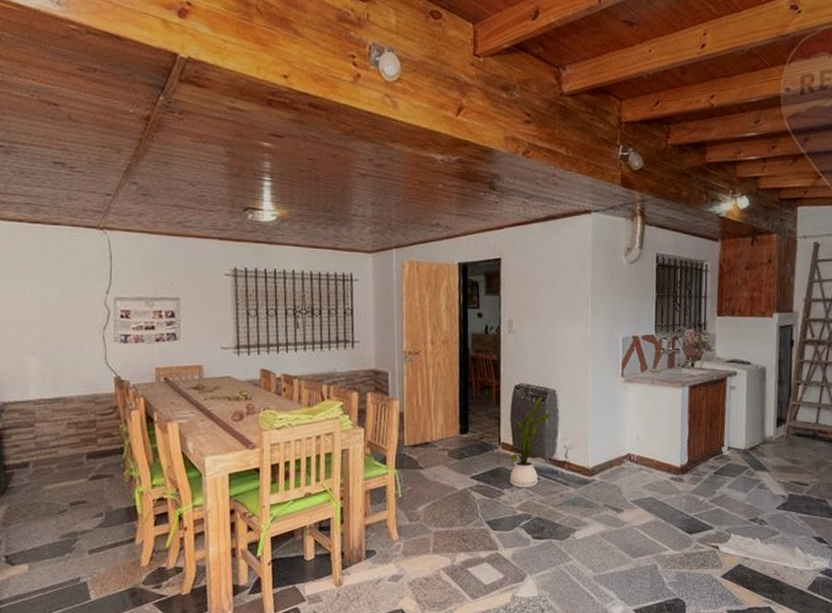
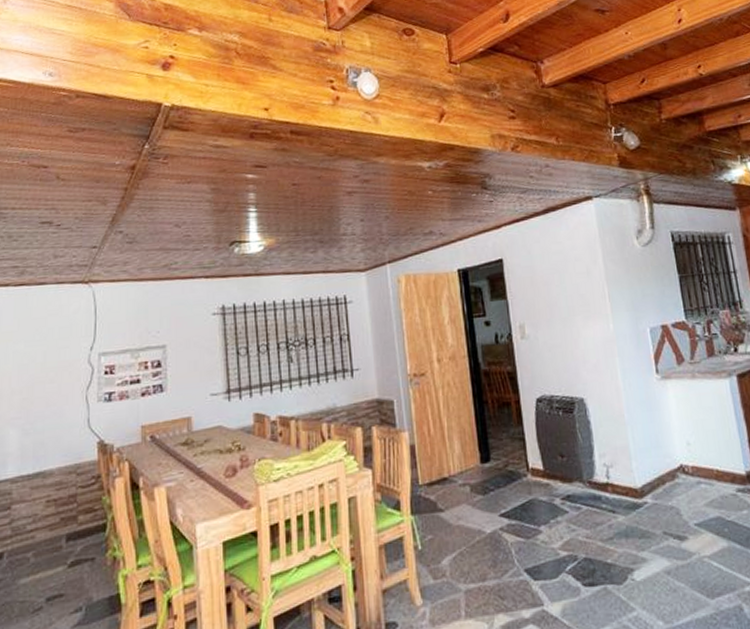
house plant: present [508,396,555,489] -> none [534,407,587,523]

